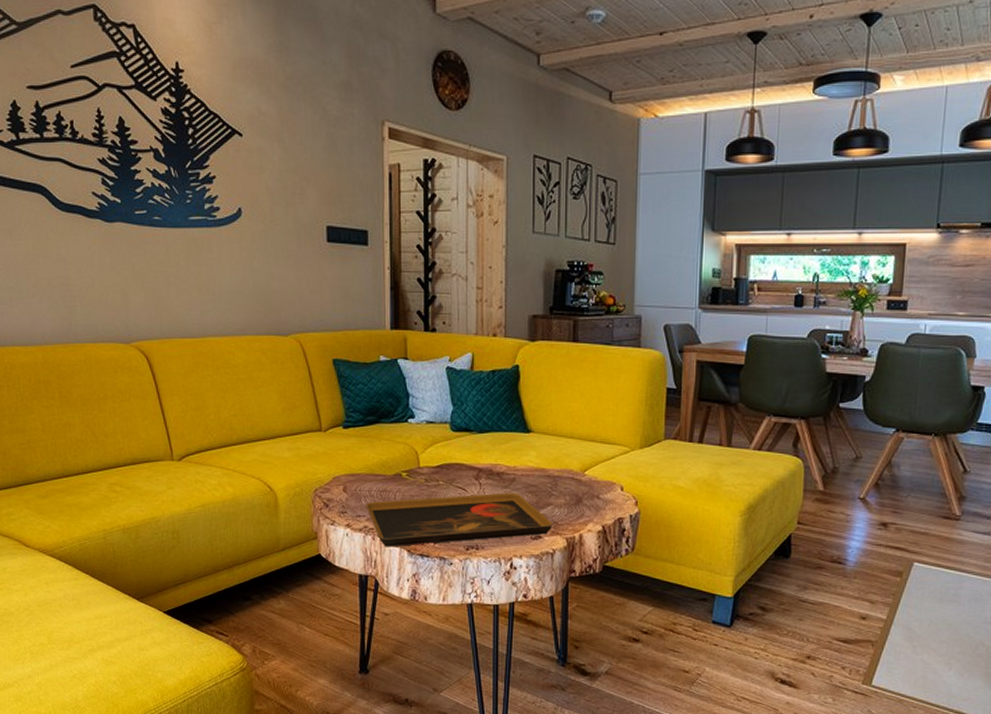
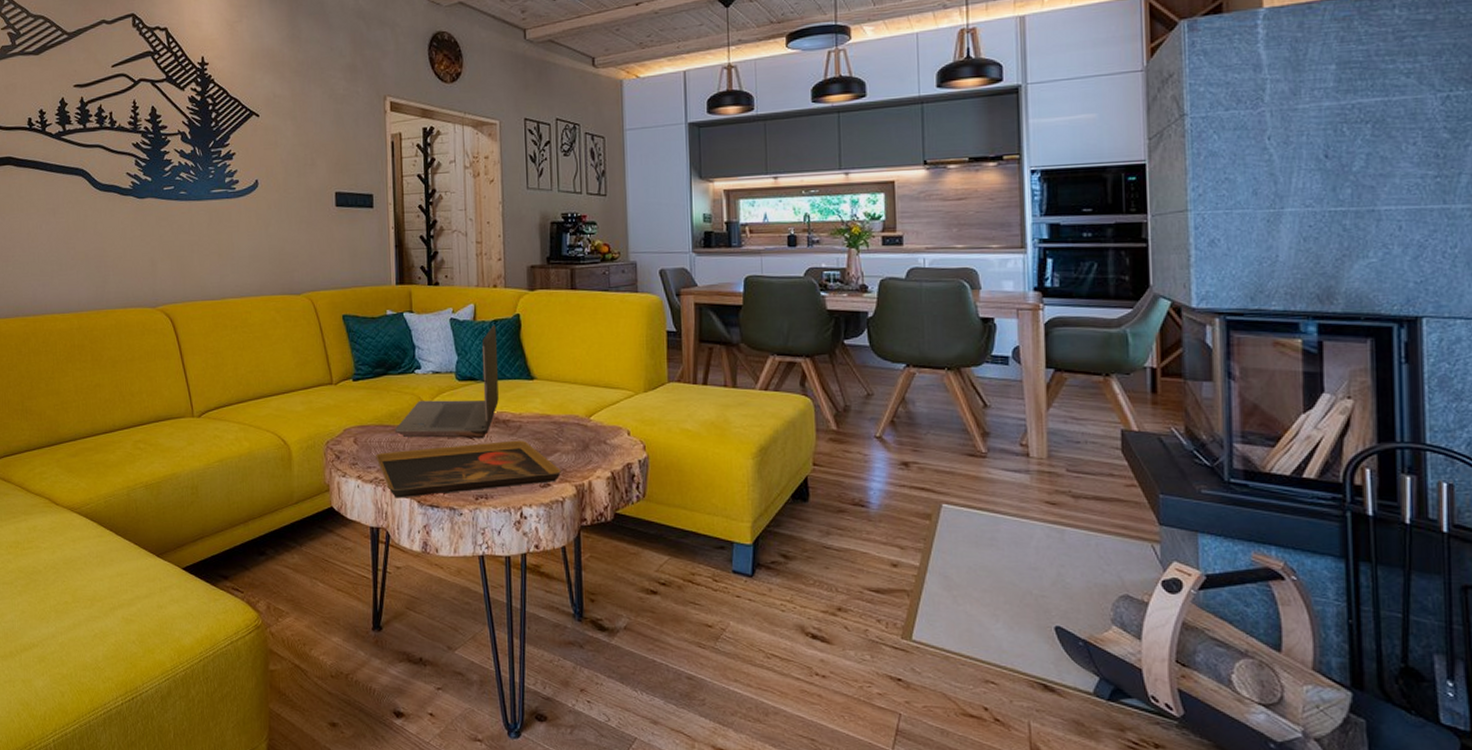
laptop computer: none [385,376,495,489] -> present [394,325,499,438]

